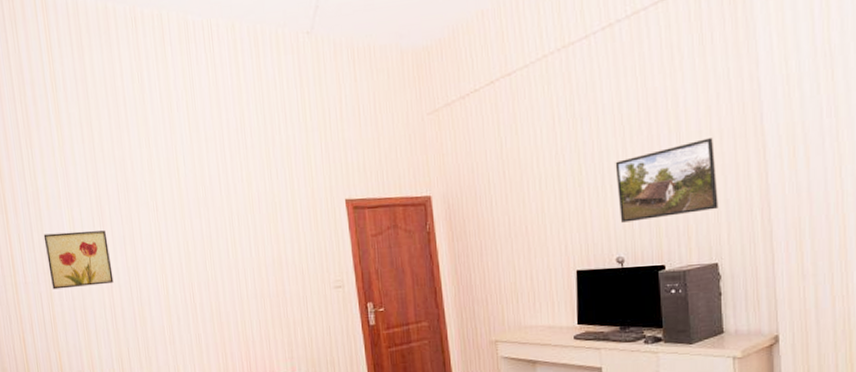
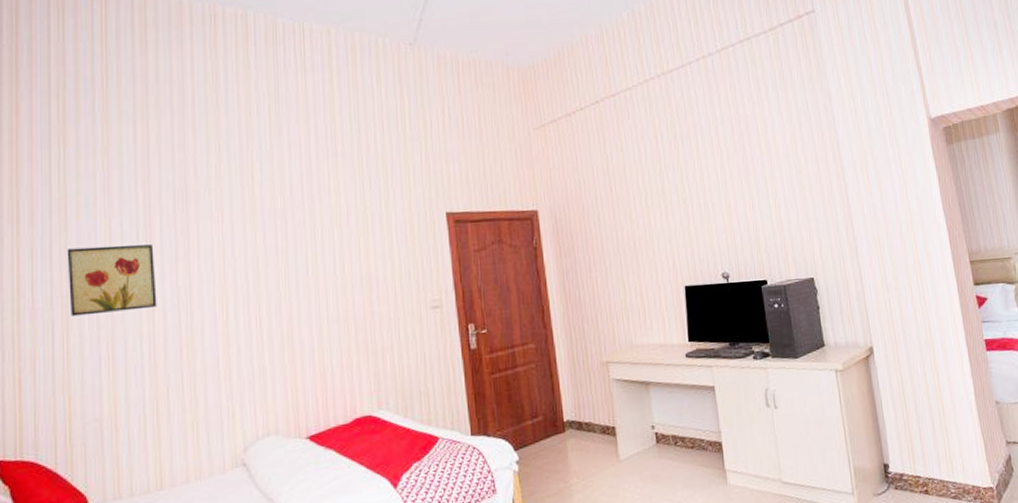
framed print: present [615,138,718,223] -> none [715,161,810,239]

